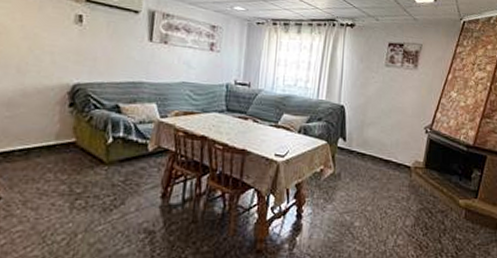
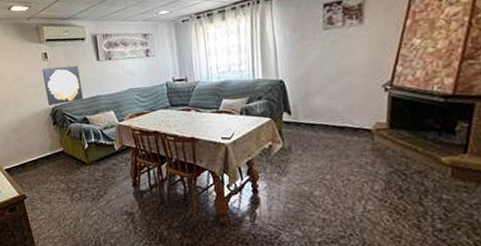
wall art: none [68,33,123,84] -> present [42,65,83,105]

